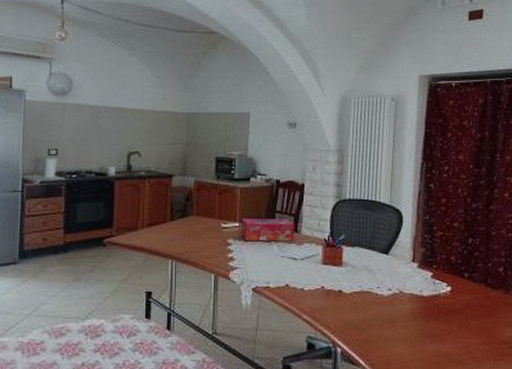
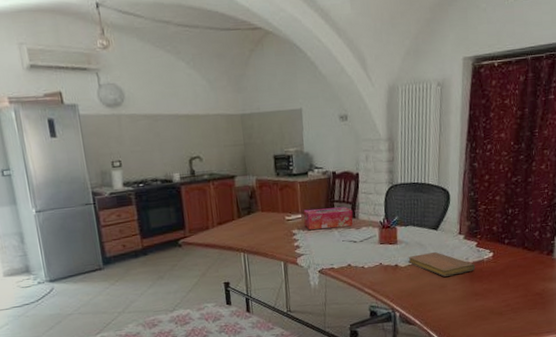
notebook: none [354,280,431,310] -> present [408,252,476,277]

